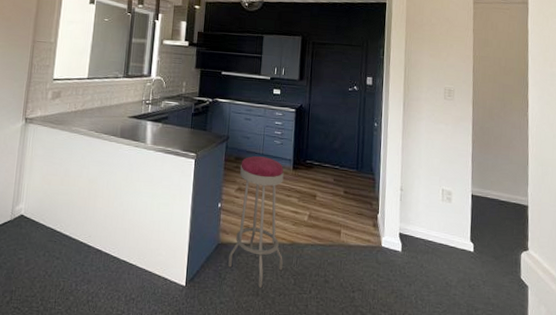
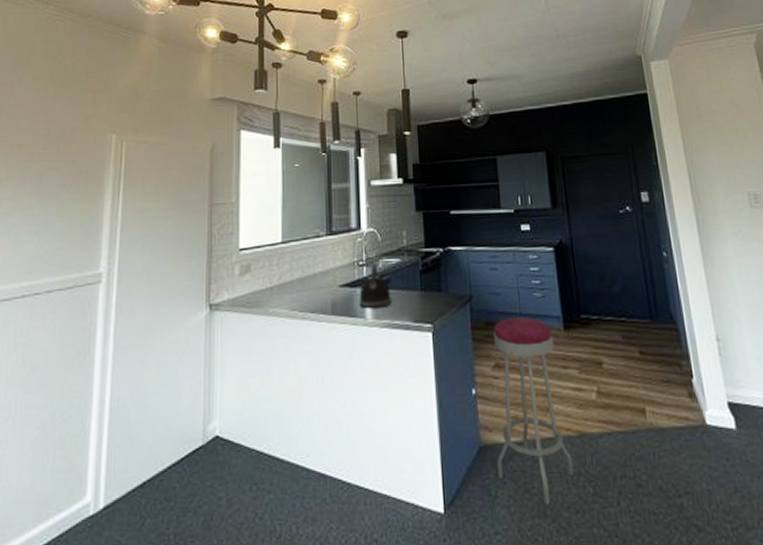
kettle: none [142,103,168,137] -> present [359,263,392,309]

